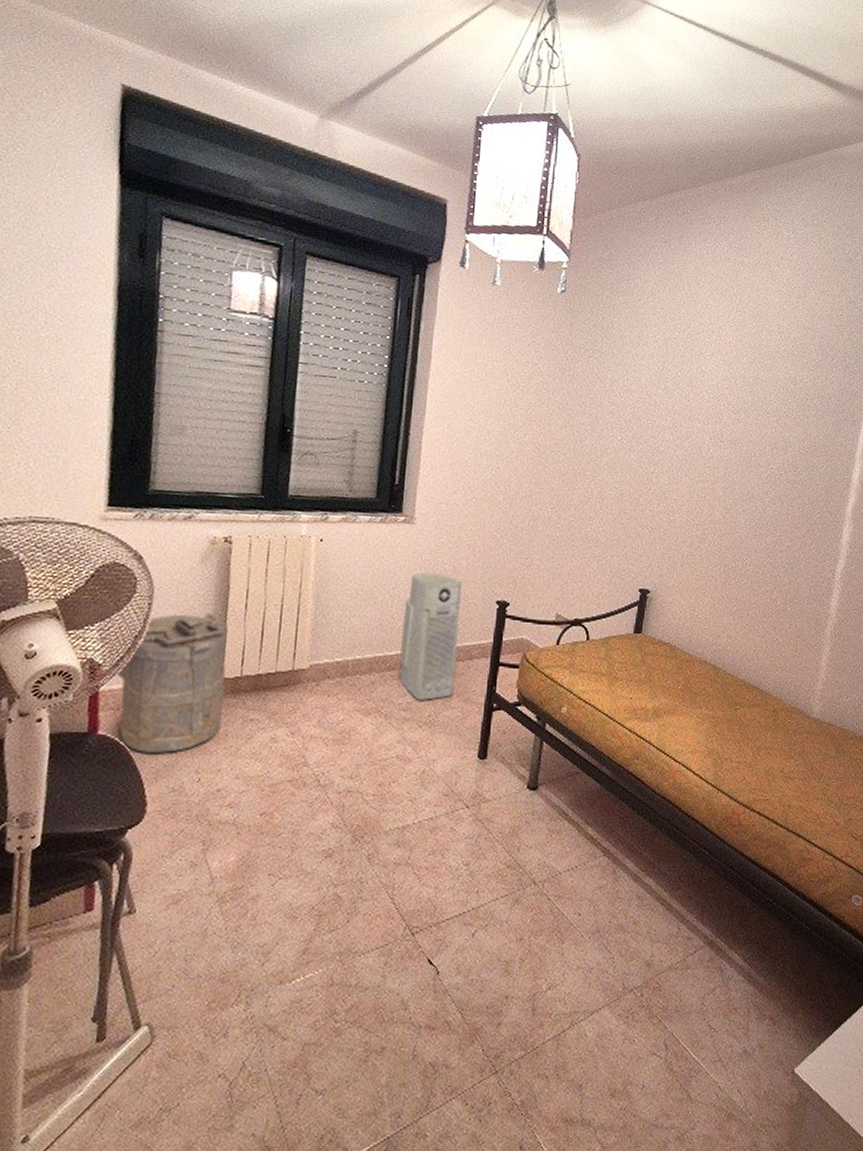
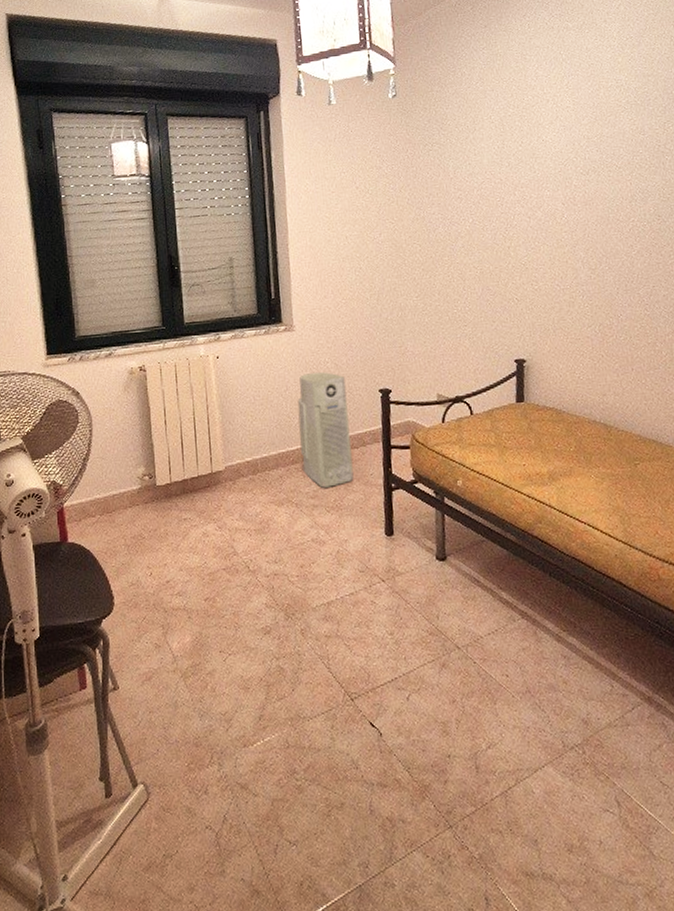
laundry hamper: present [116,614,228,753] -> none [74,432,162,555]

